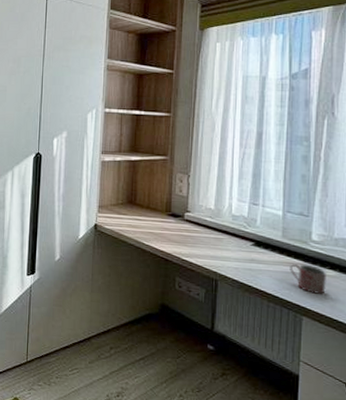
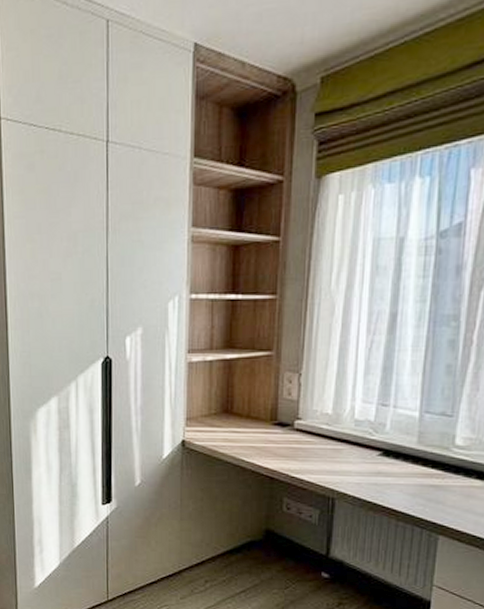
mug: present [290,264,326,294] -> none [425,475,471,509]

